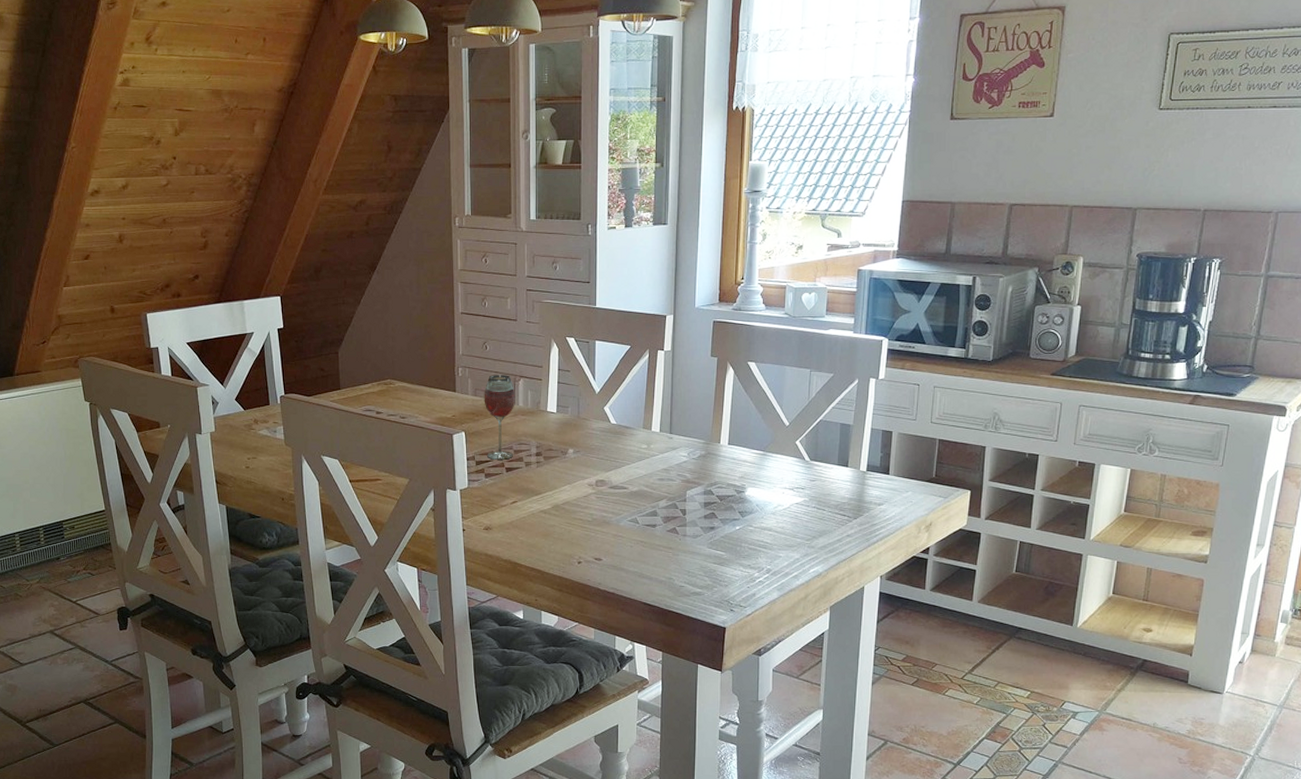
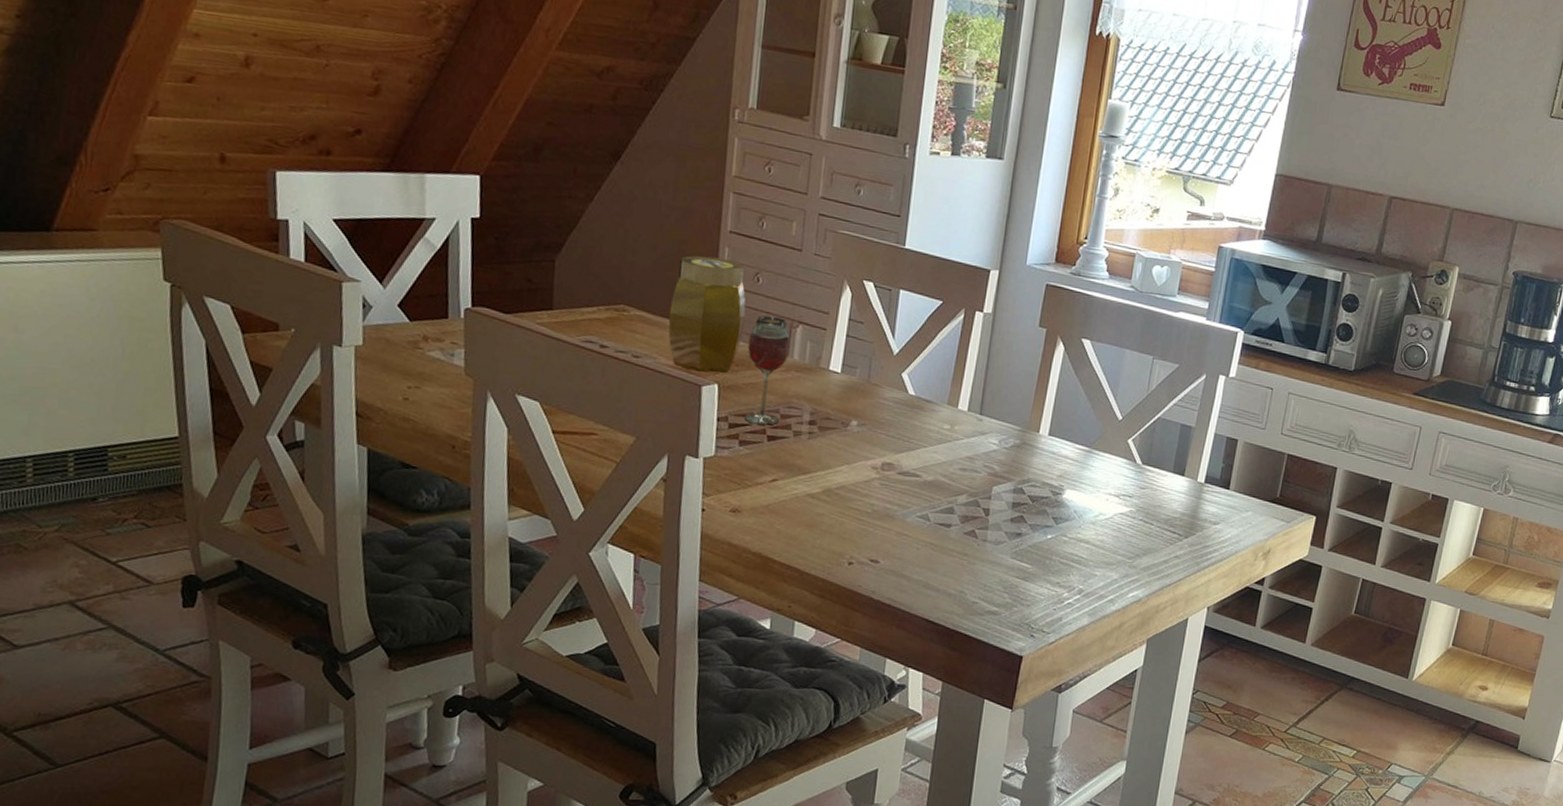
jar: none [423,334,479,423] -> present [668,255,746,373]

